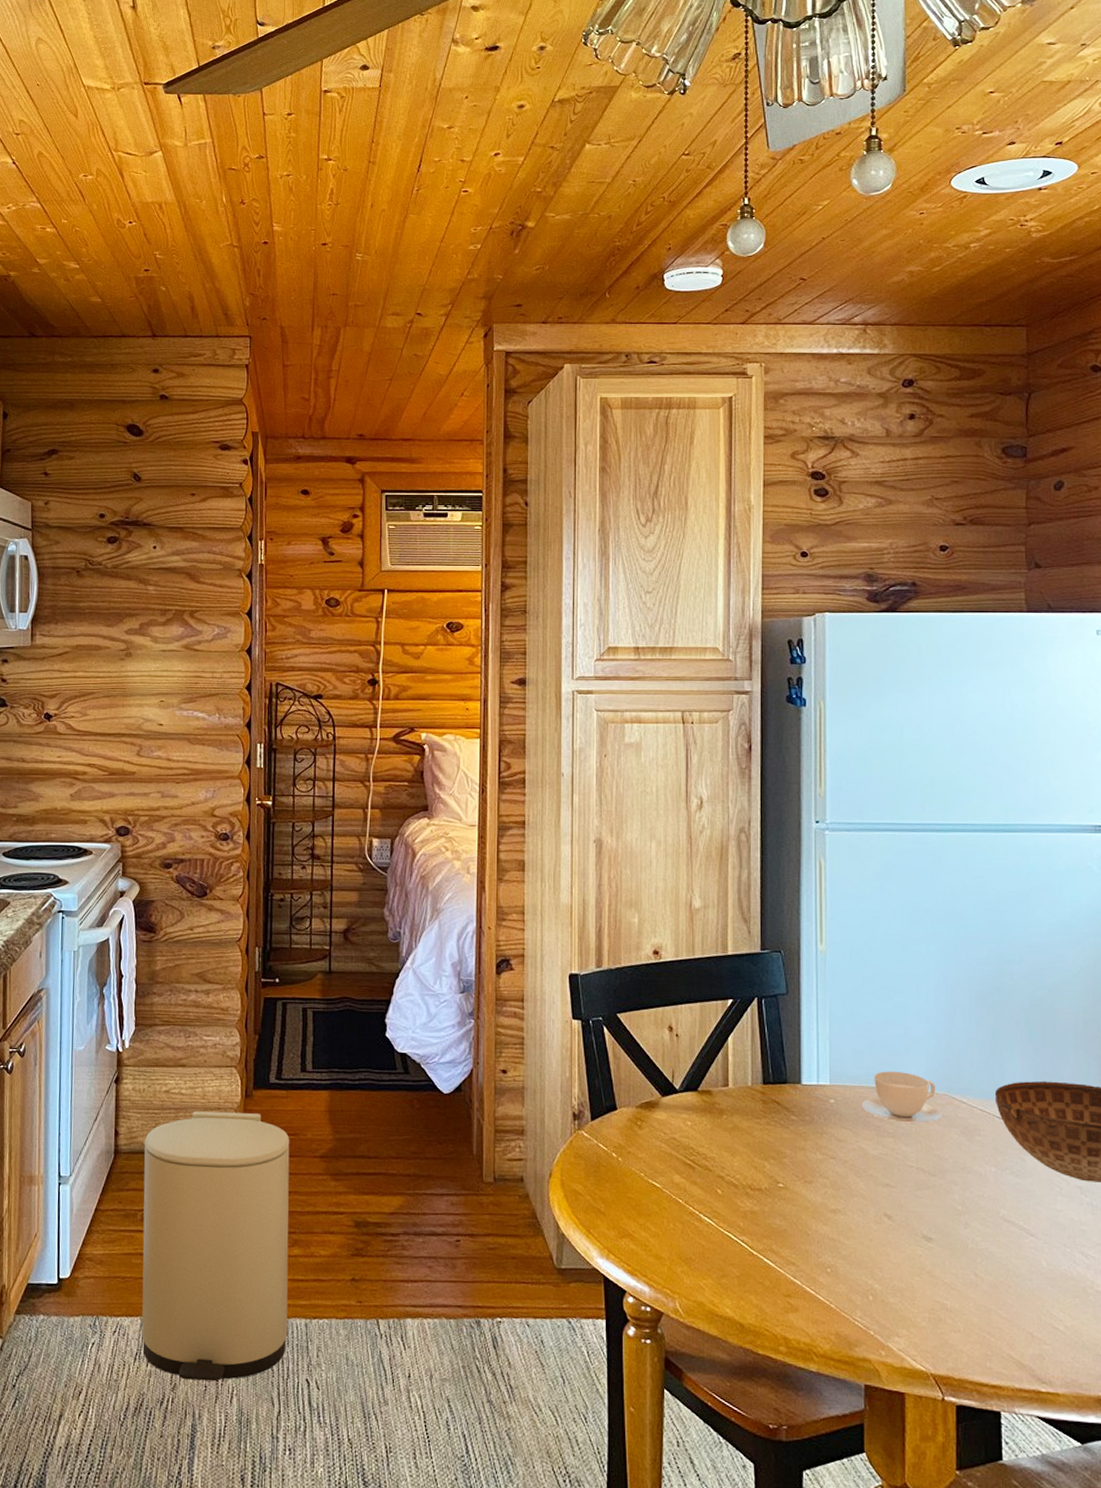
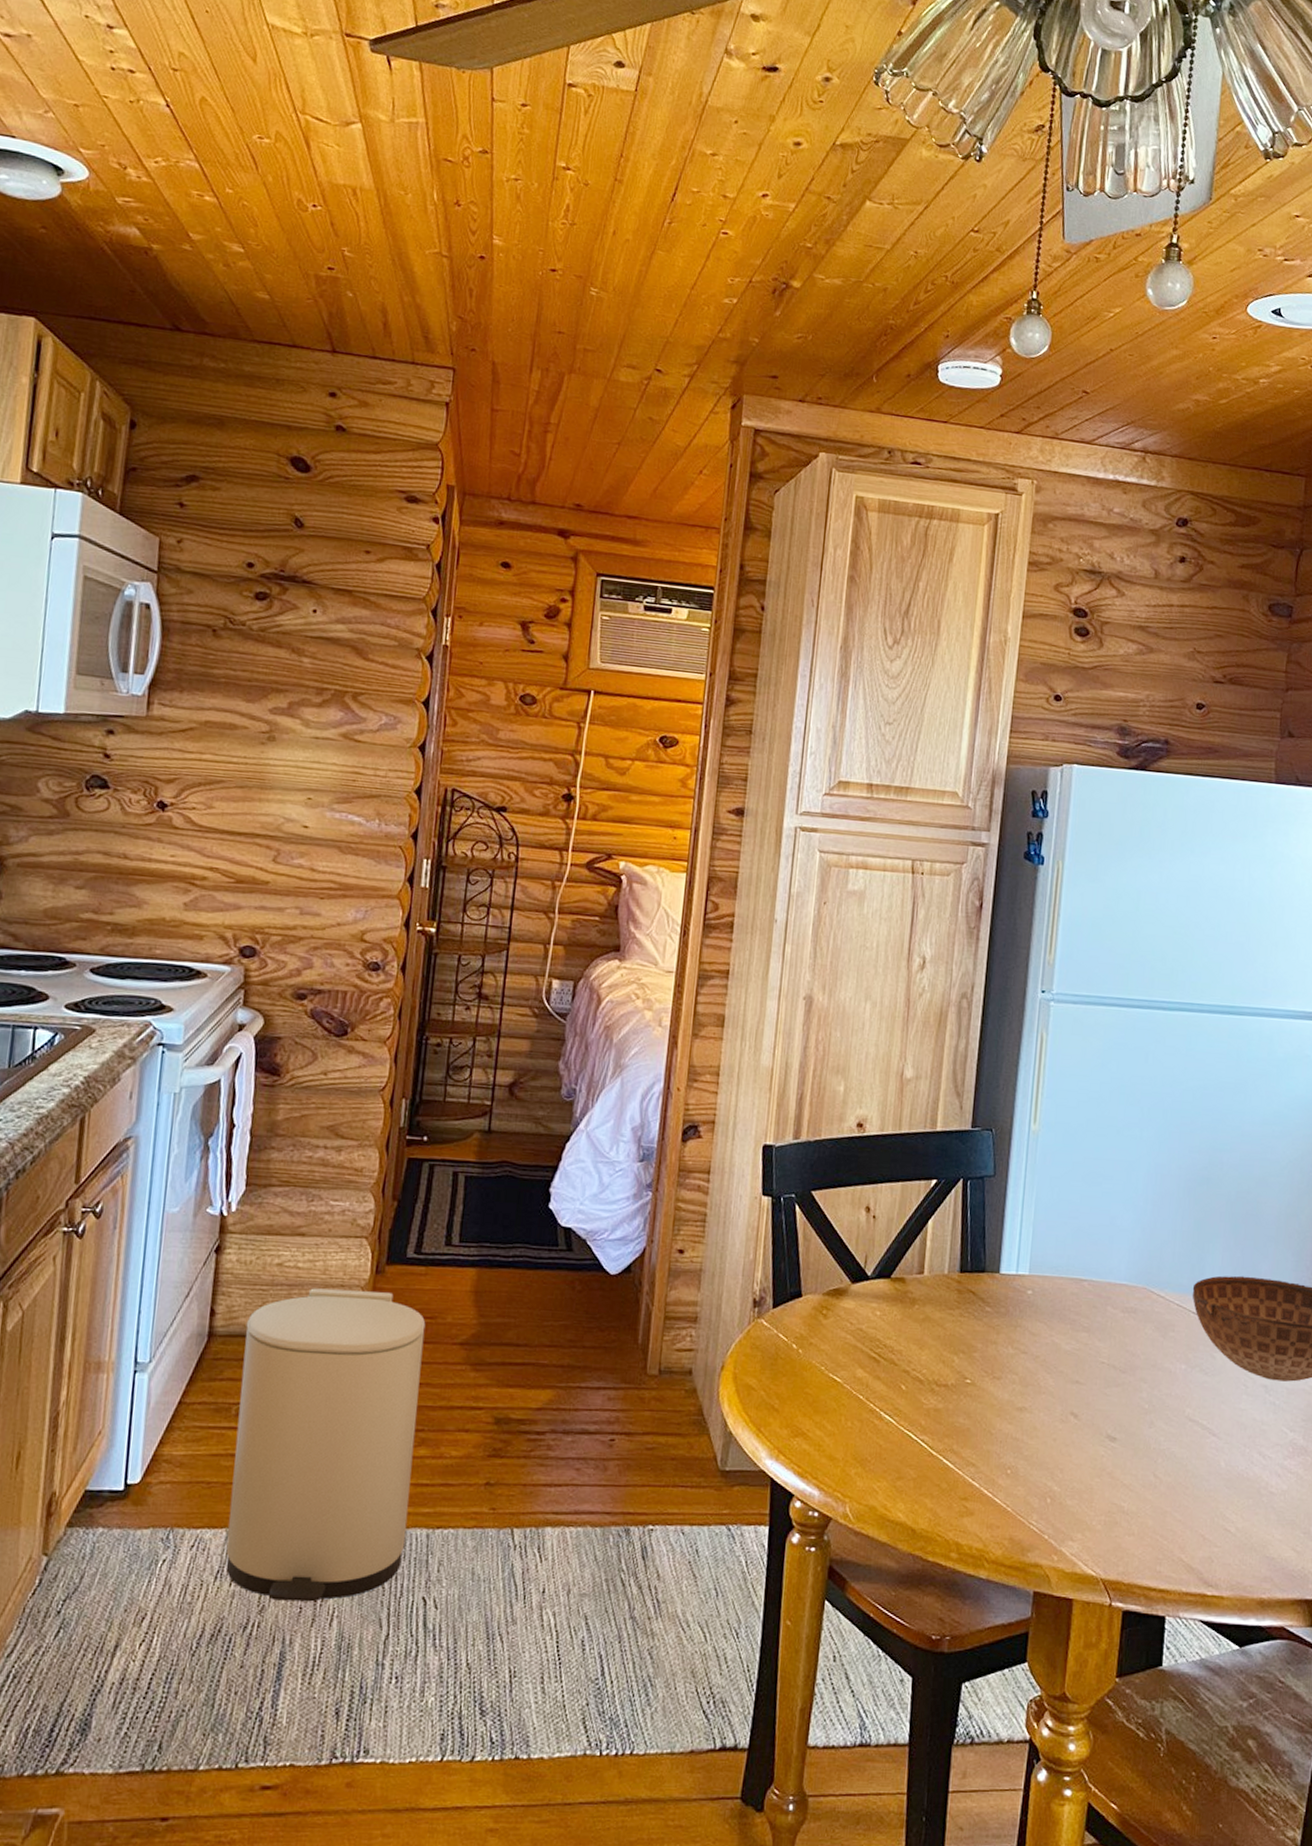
teacup: present [861,1071,943,1124] -> none [1059,1261,1140,1318]

